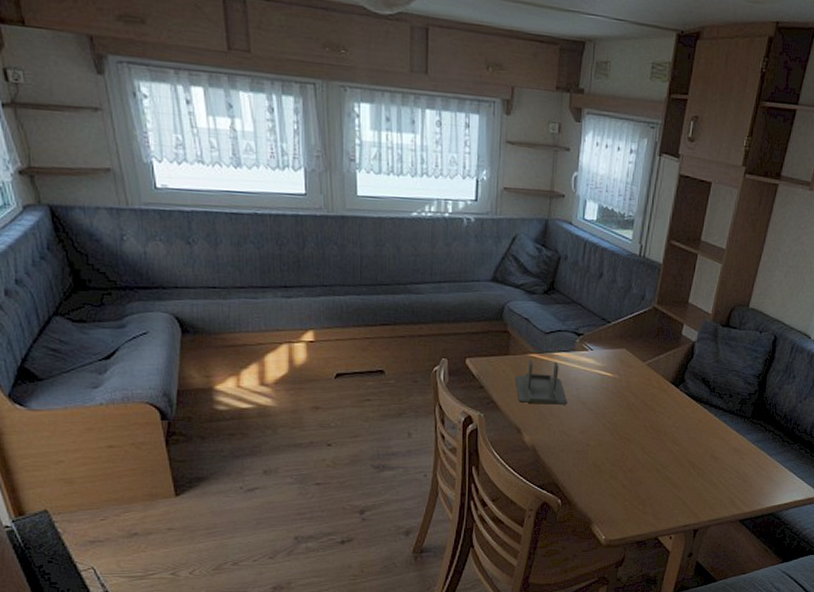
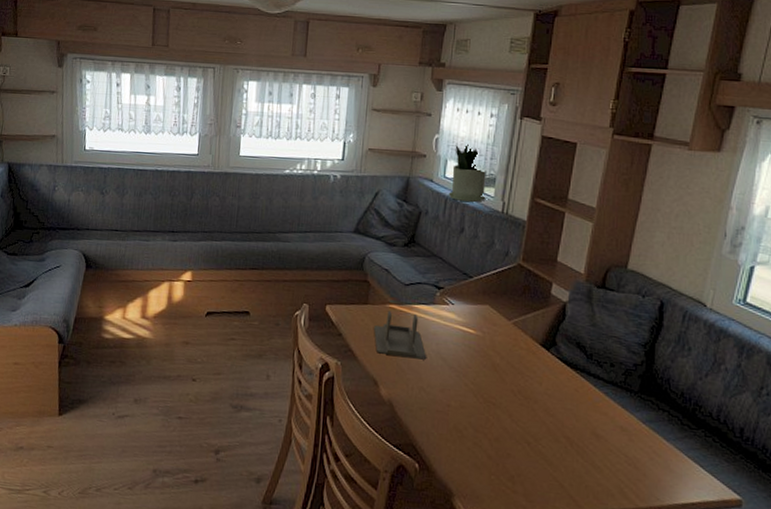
planter: none [587,182,626,245] -> present [448,143,488,202]

